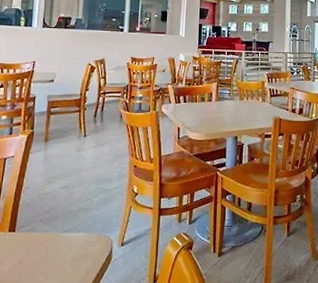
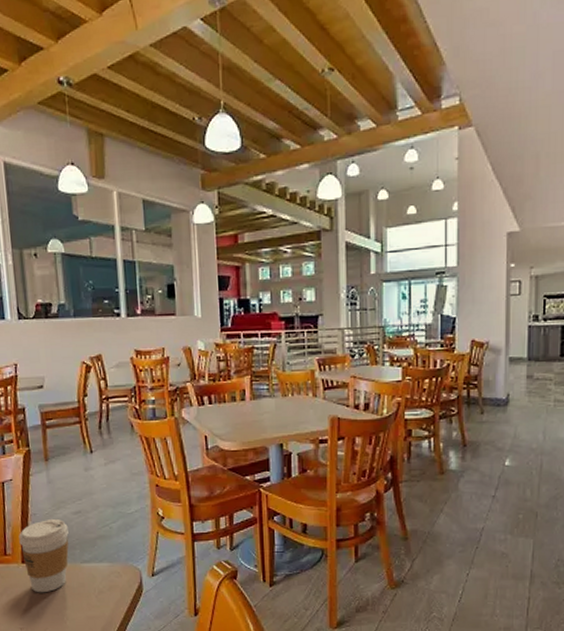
coffee cup: none [10,192,55,260] -> present [18,518,69,593]

